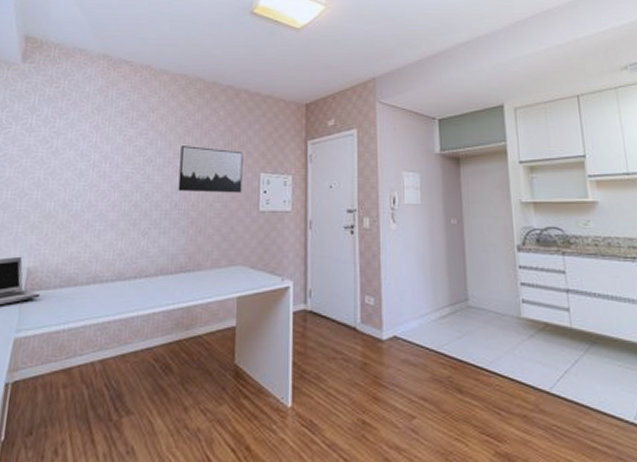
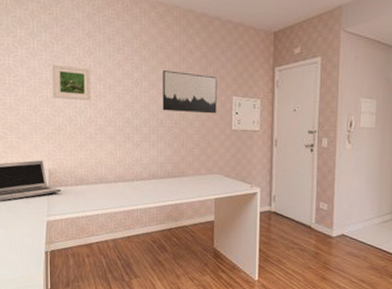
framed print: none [46,141,97,182] -> present [52,64,92,101]

